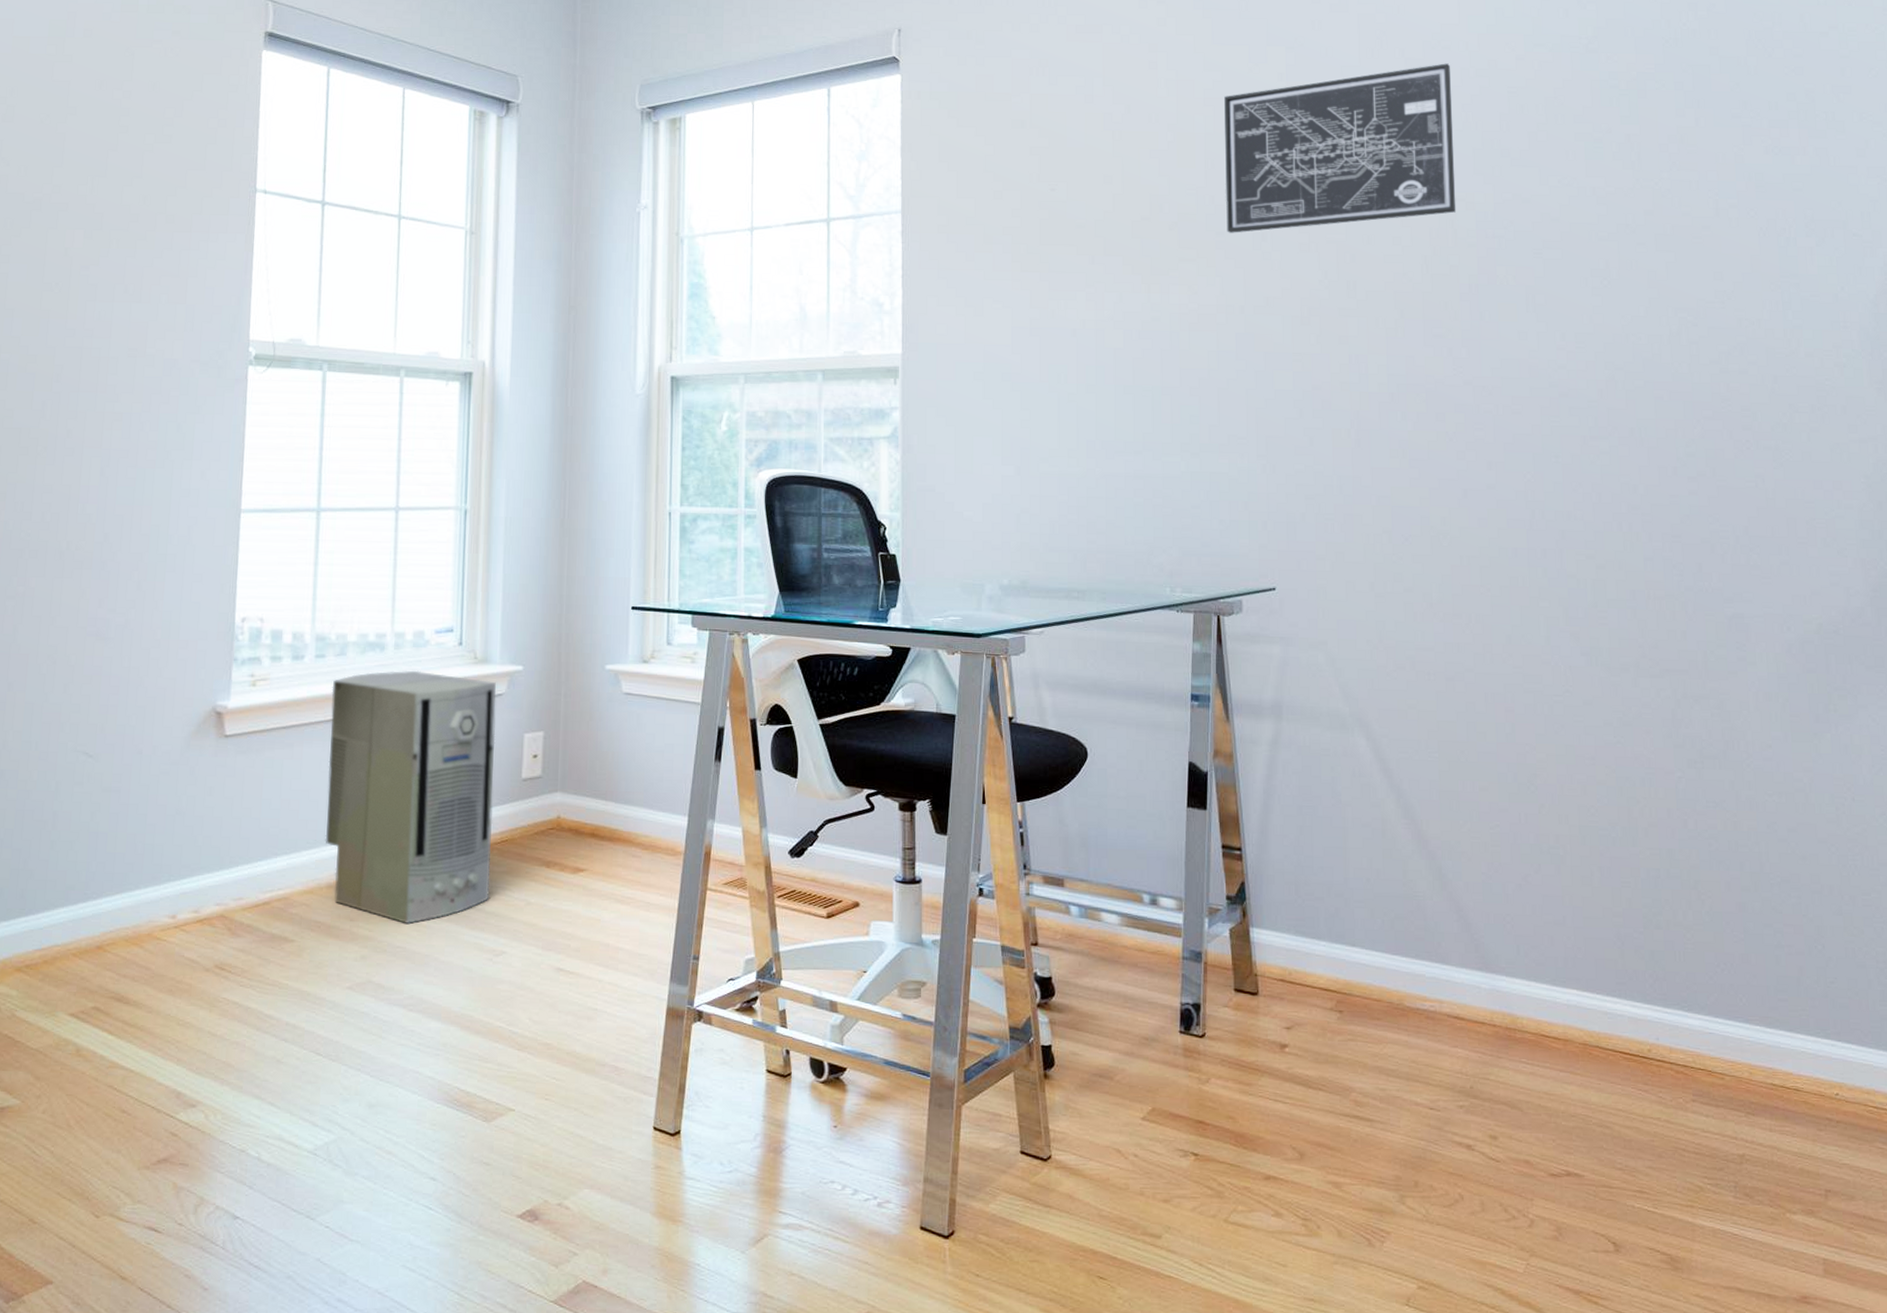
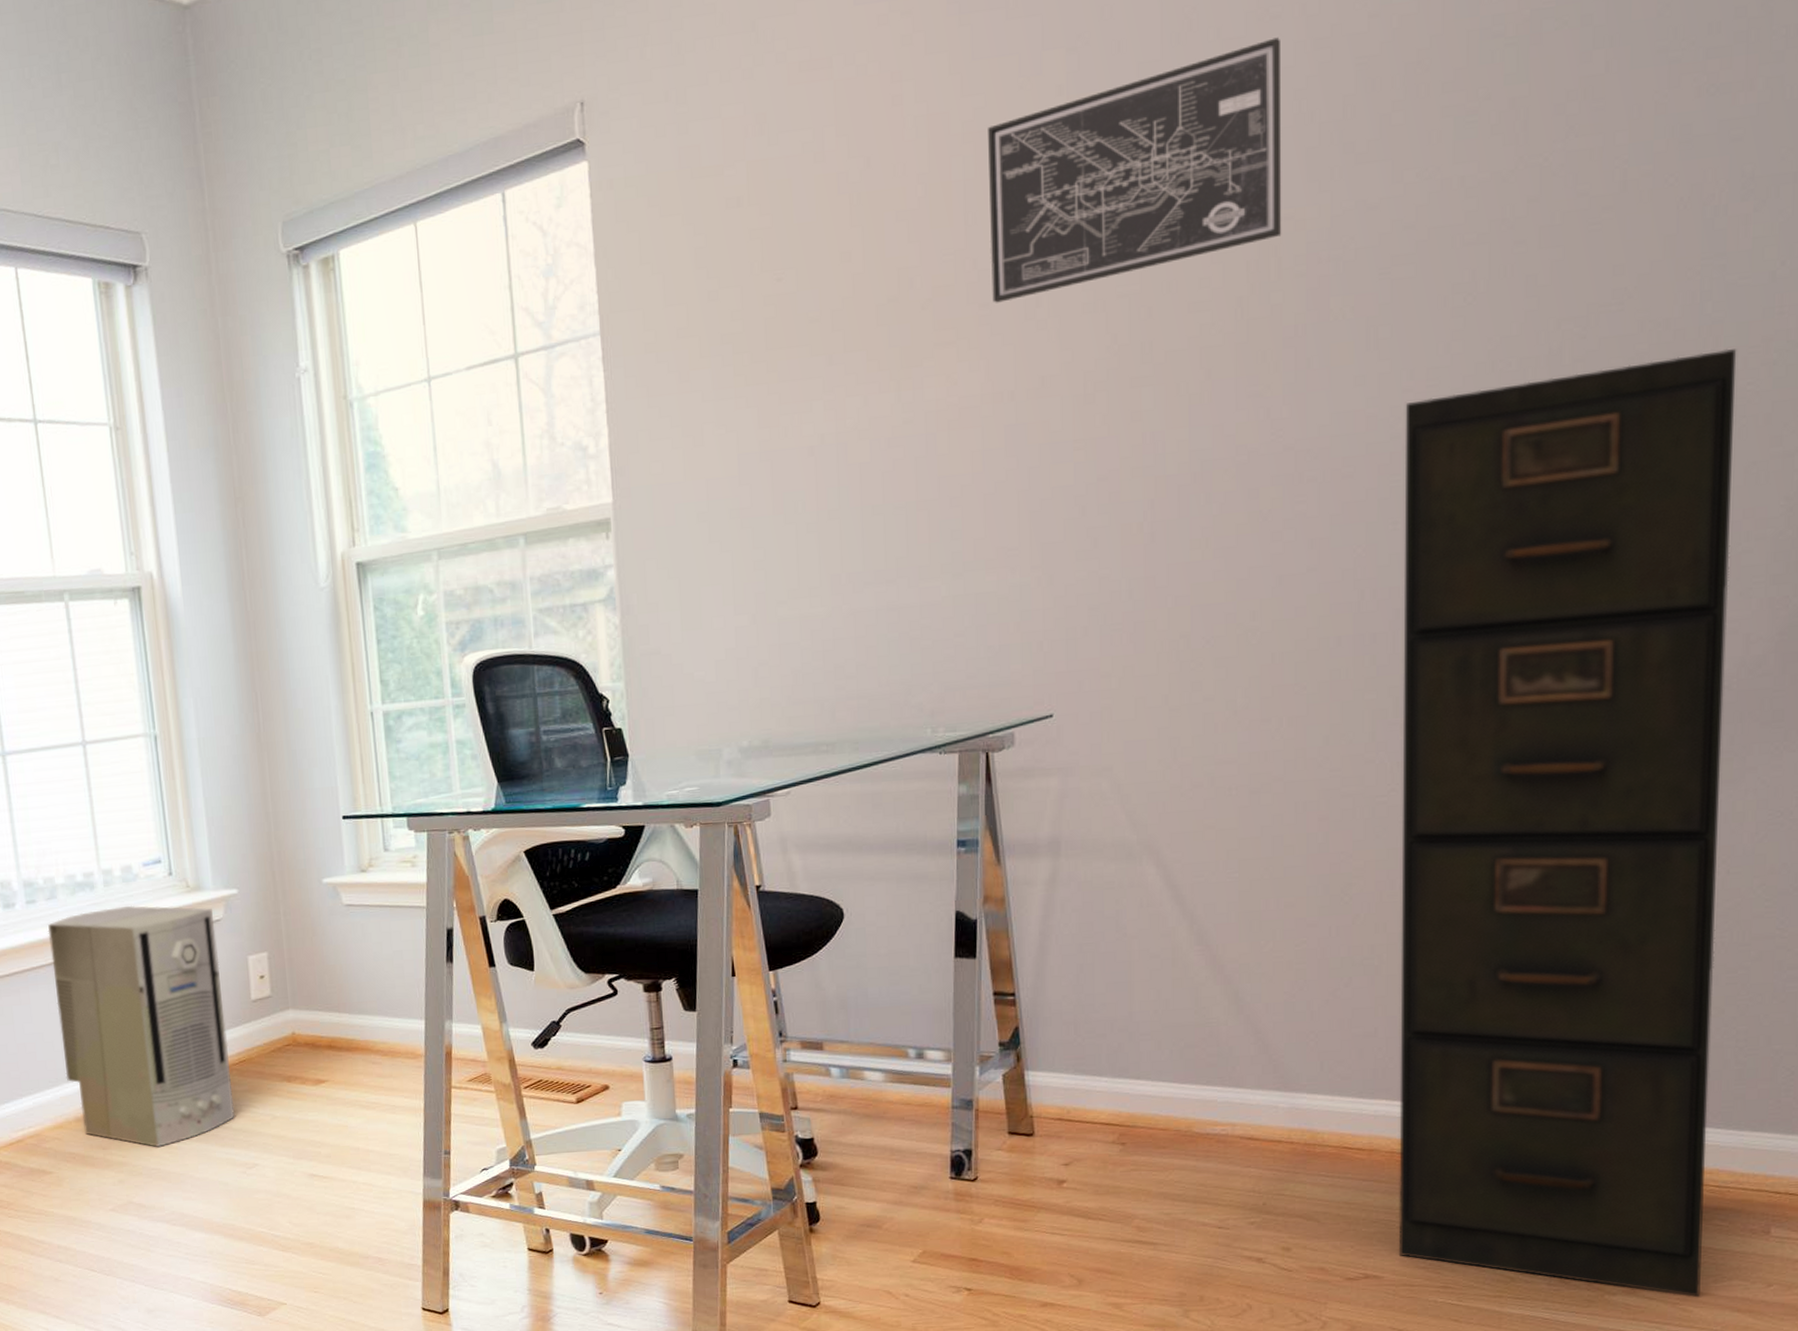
filing cabinet: none [1559,349,1871,1222] -> present [1398,348,1737,1297]

